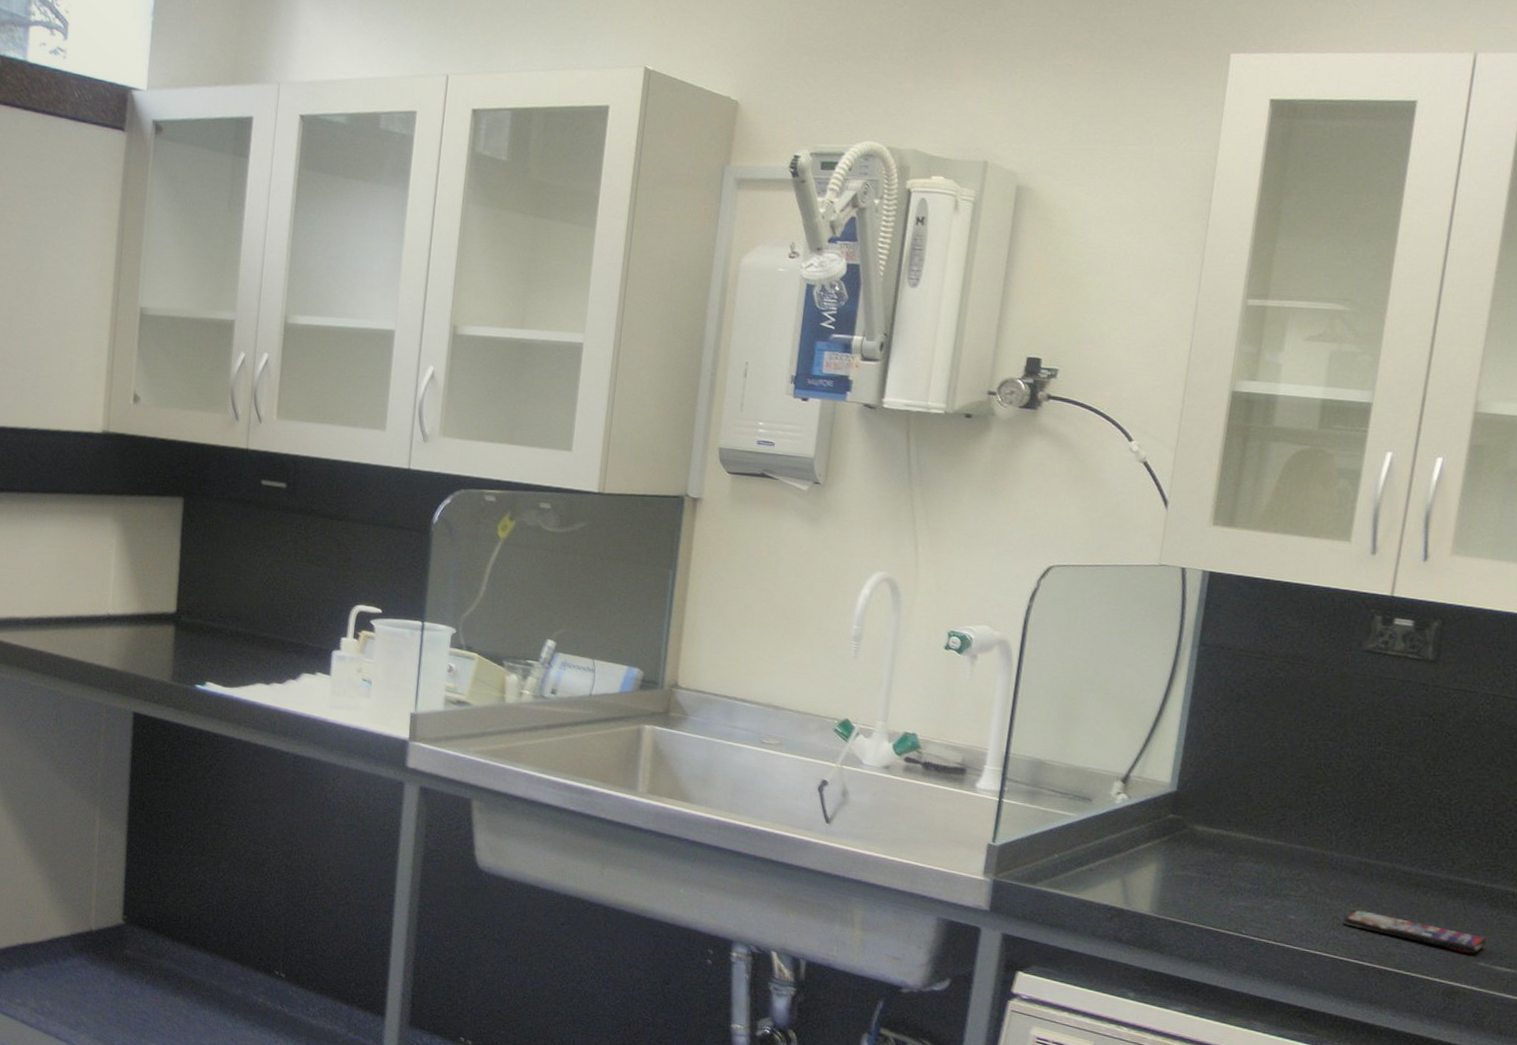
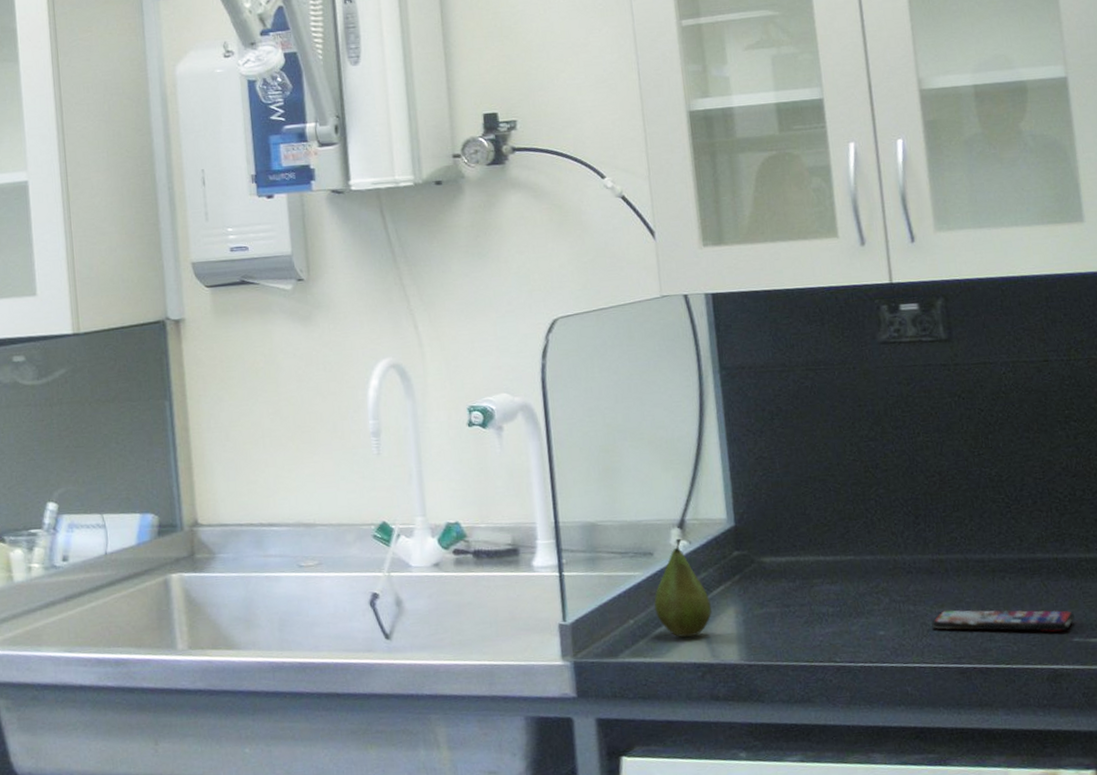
fruit: none [1080,791,1135,882] -> present [654,538,712,638]

